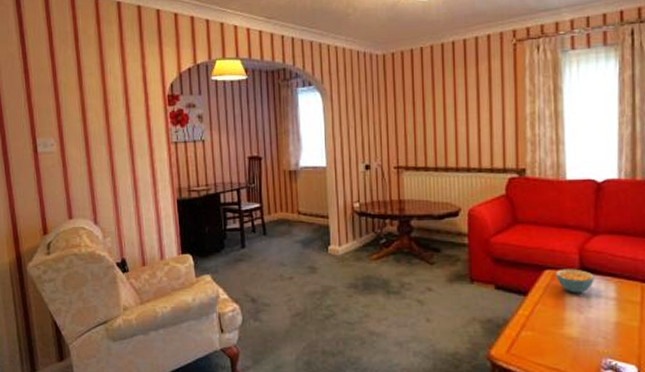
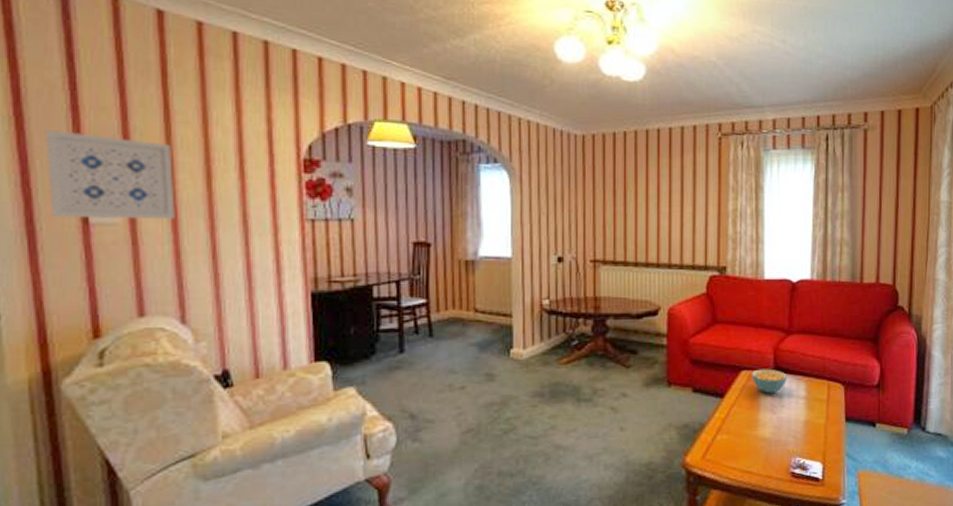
wall art: none [10,88,88,149] -> present [45,130,175,218]

